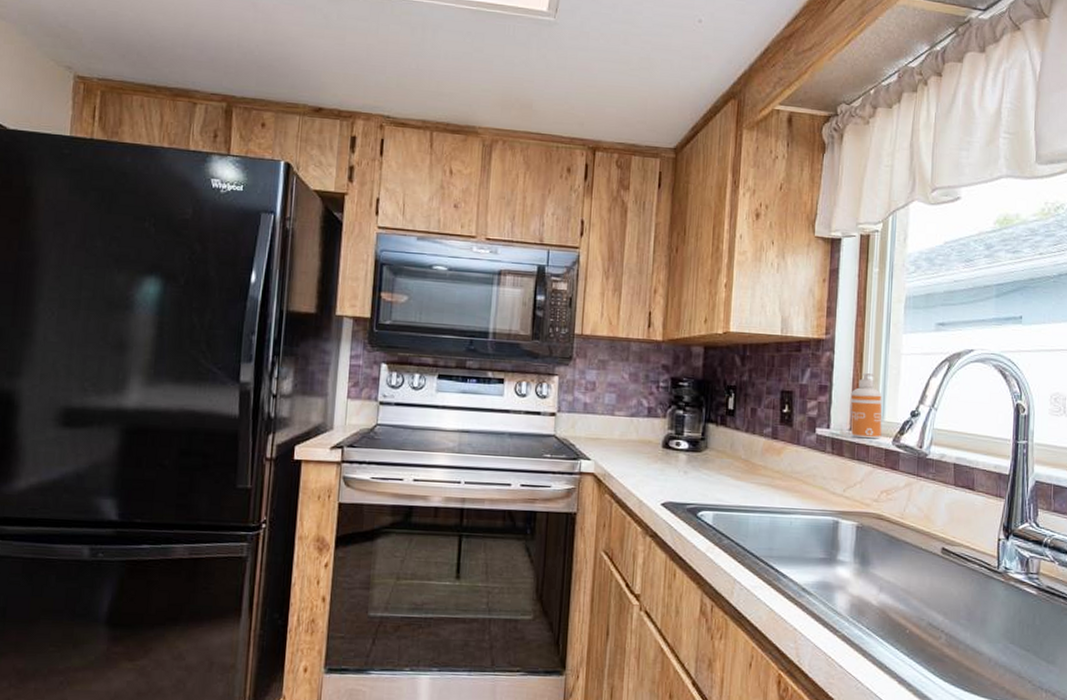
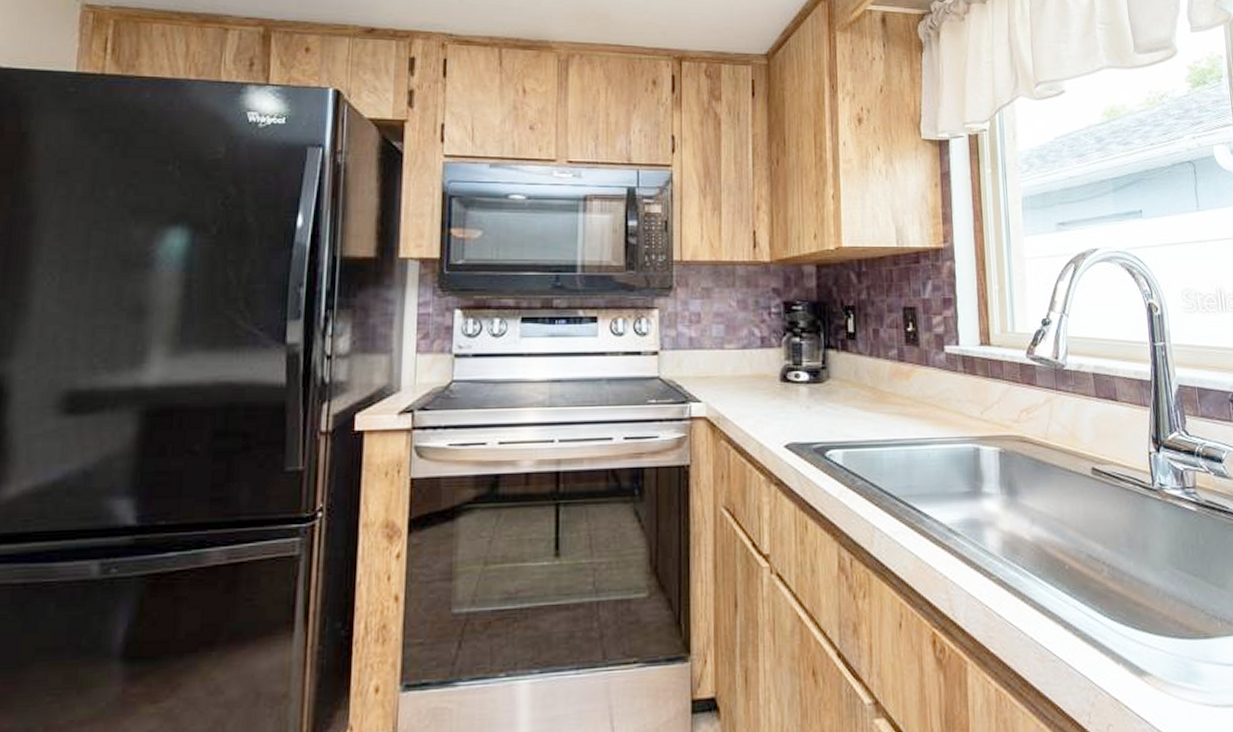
soap dispenser: present [850,372,882,439] -> none [977,280,1014,353]

